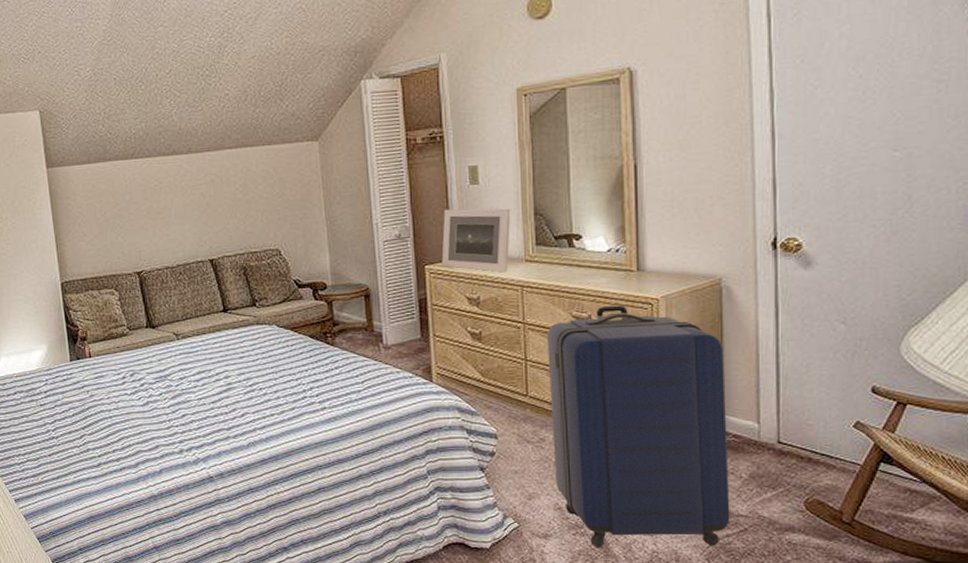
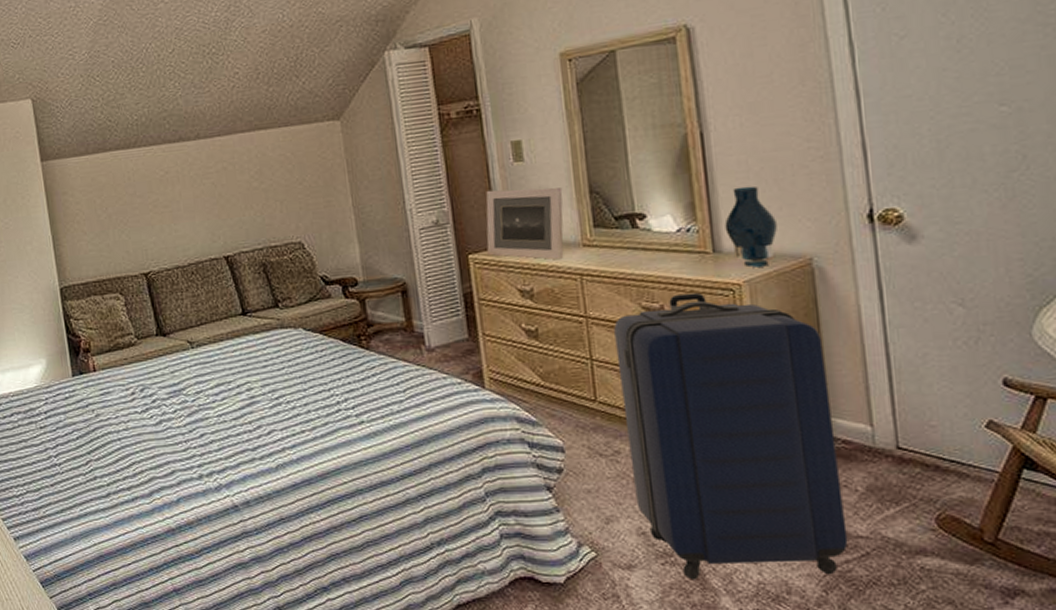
vase: none [649,213,695,285] -> present [724,185,778,268]

